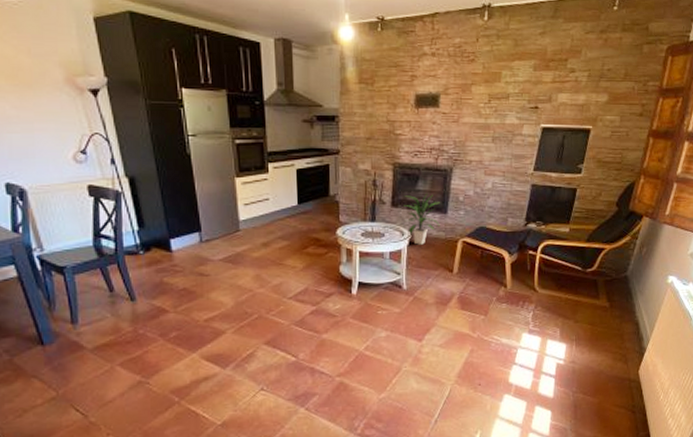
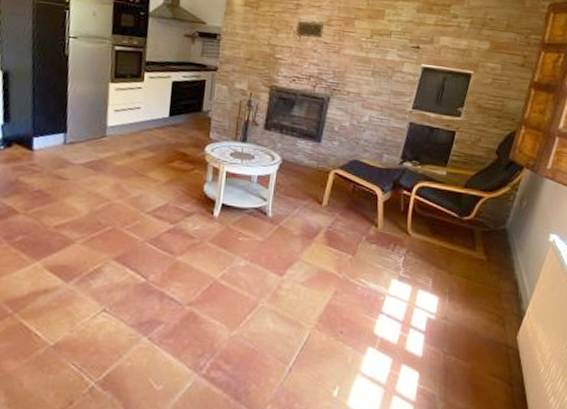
indoor plant: present [404,192,440,245] -> none [276,119,314,172]

